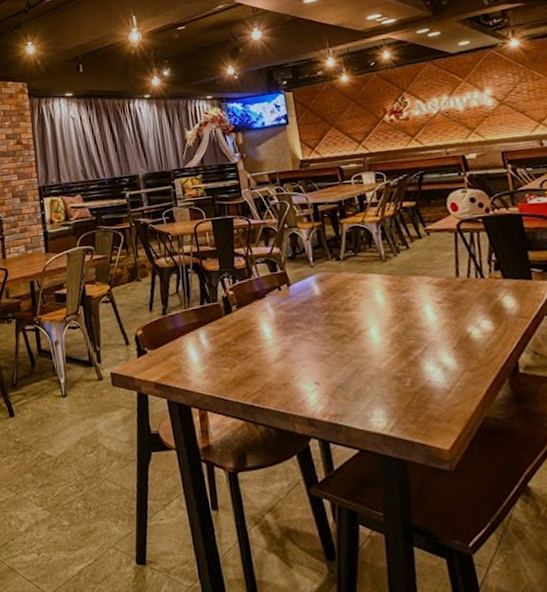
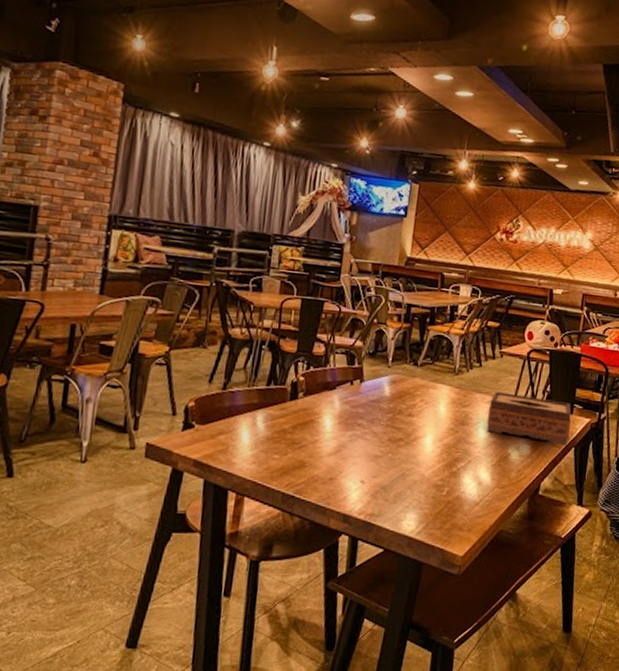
tissue box: none [430,268,538,316] -> present [486,391,572,446]

